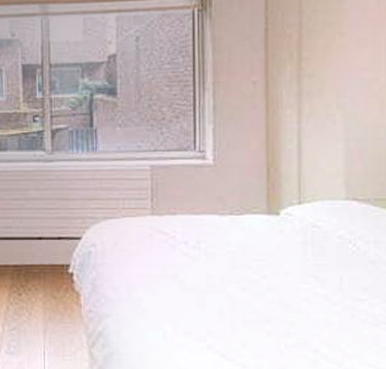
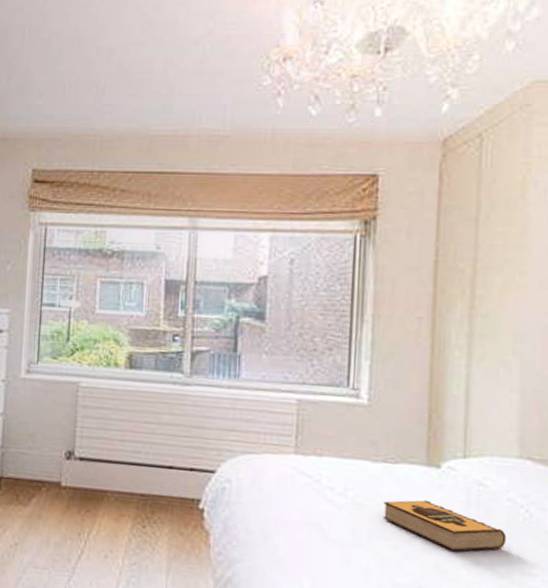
hardback book: none [232,245,339,287] -> present [383,500,507,552]

